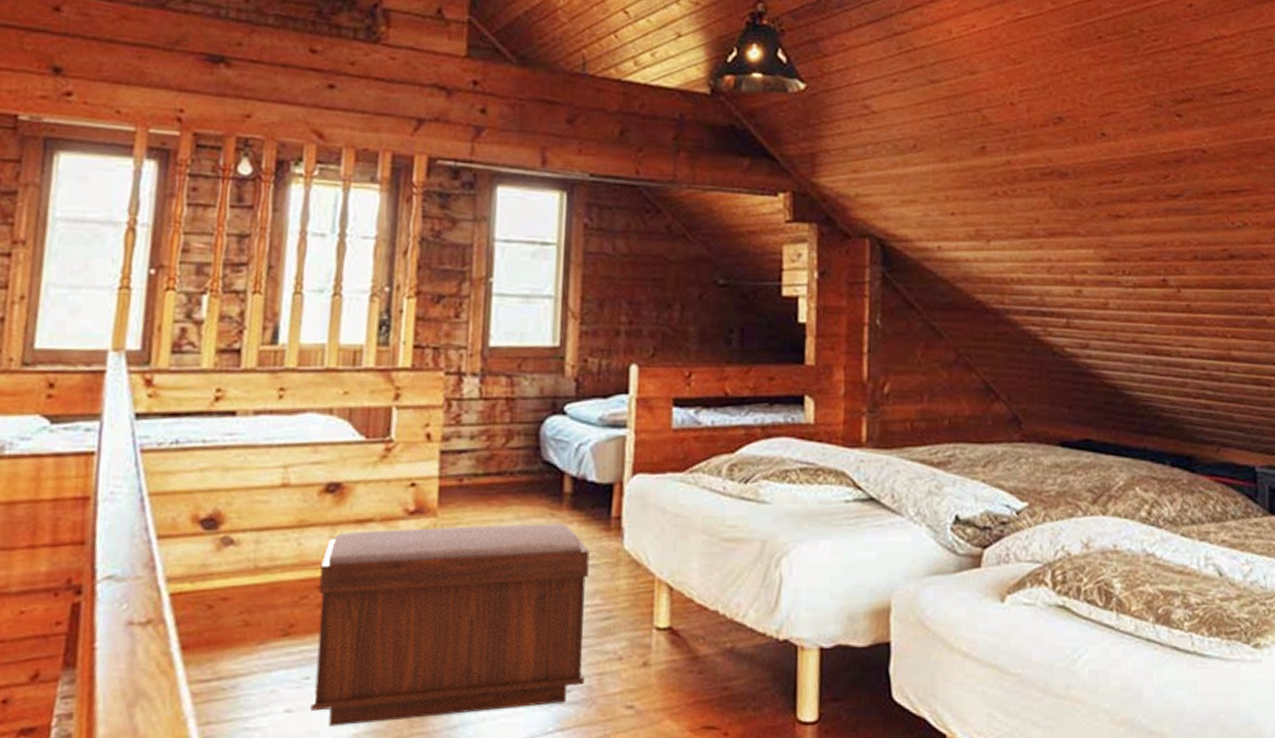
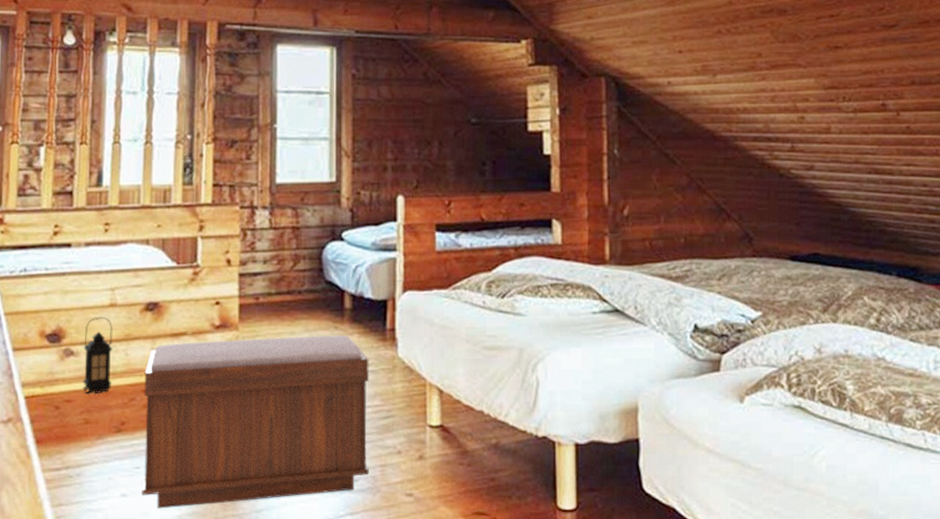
lantern: none [243,499,284,590] -> present [83,317,113,394]

